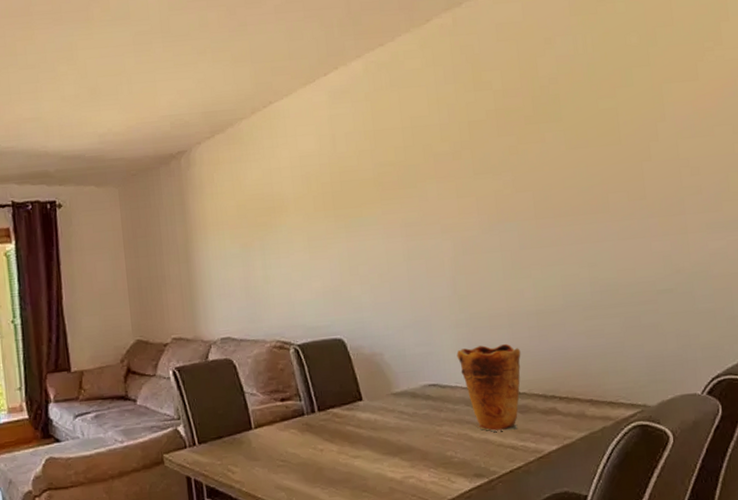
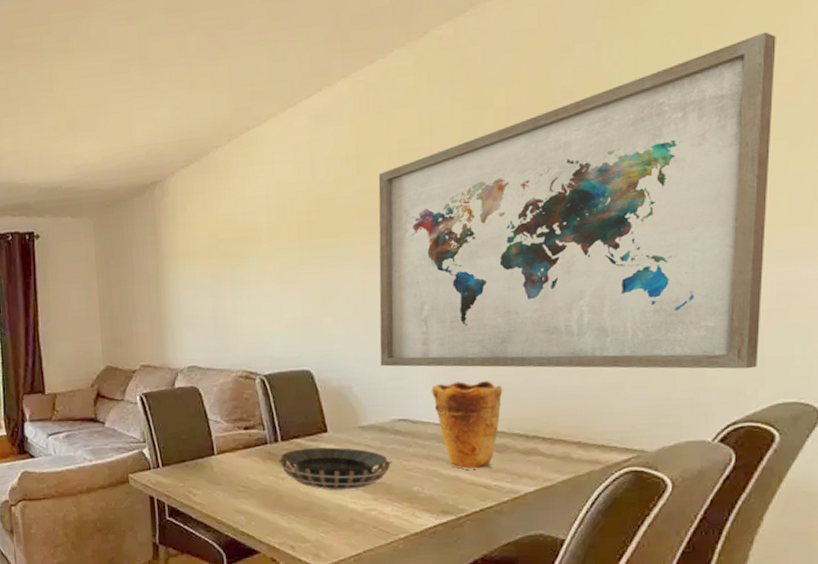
decorative bowl: none [316,415,426,460] -> present [278,447,392,491]
wall art: none [395,34,730,333] -> present [378,32,776,370]

